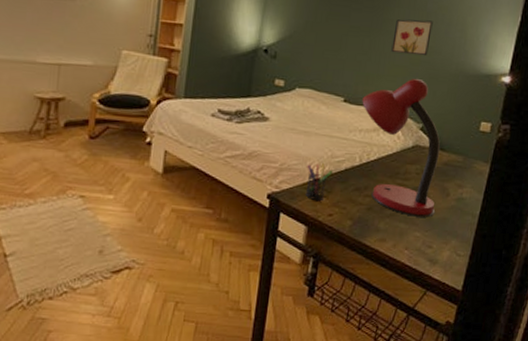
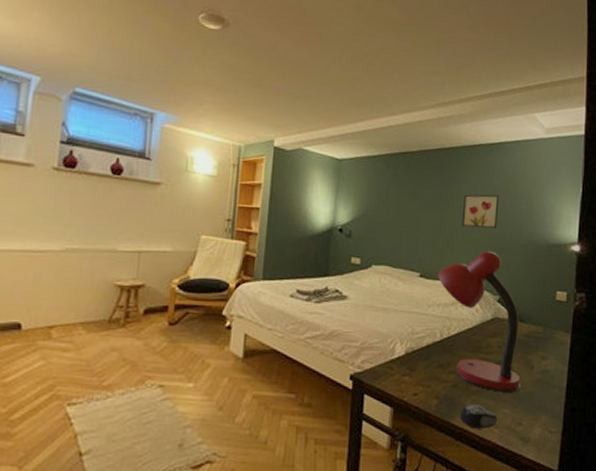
pen holder: present [305,163,333,202] -> none [388,340,415,381]
computer mouse: none [371,227,408,250] -> present [459,404,497,429]

